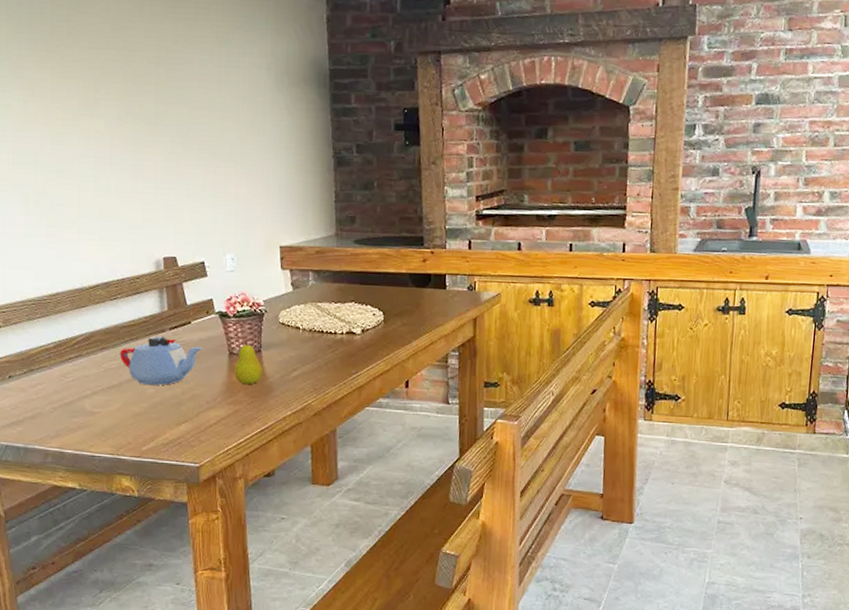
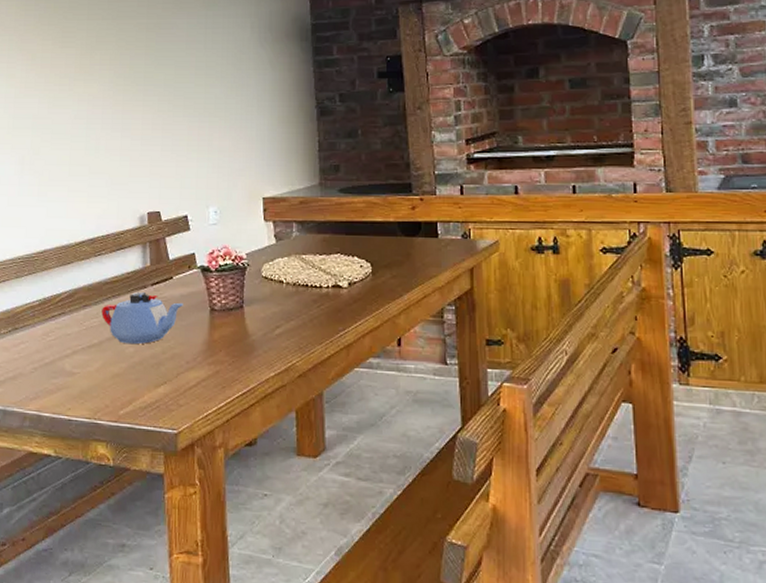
fruit: present [234,339,263,385] -> none [215,294,245,344]

